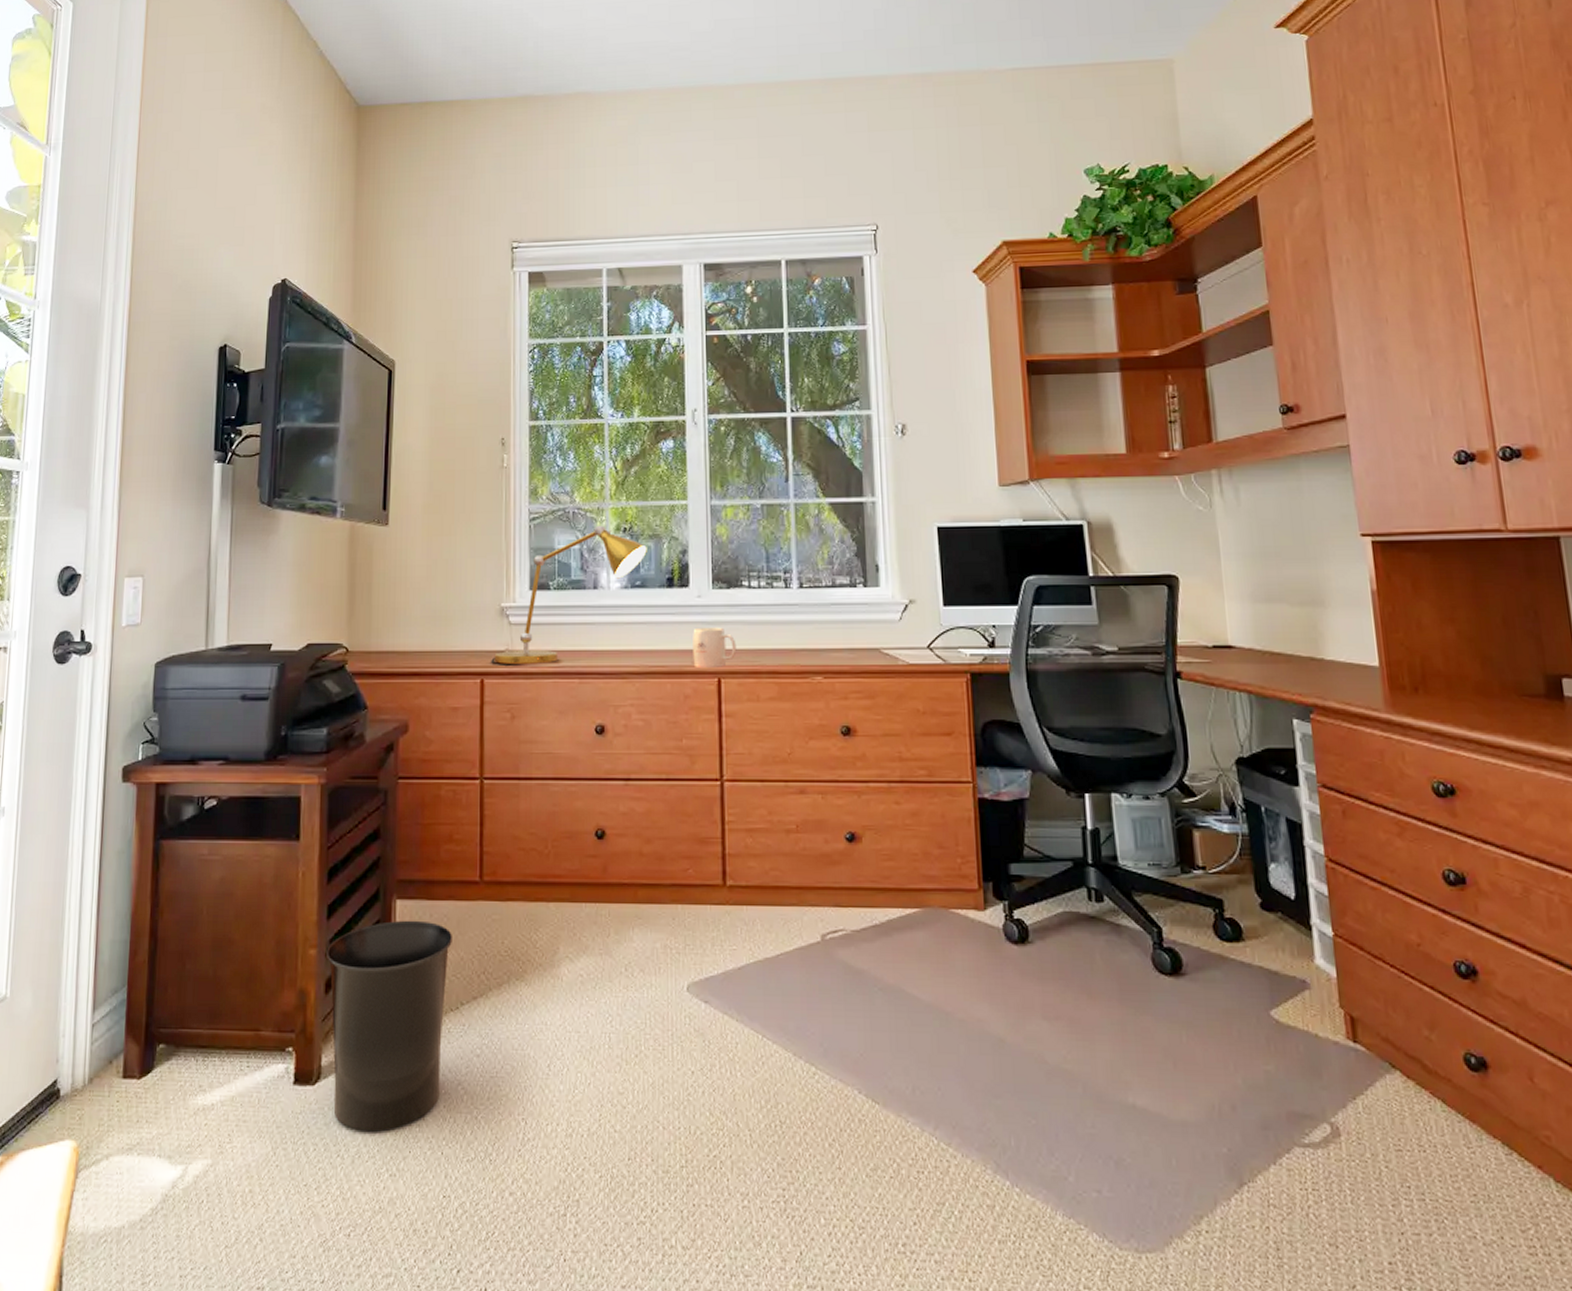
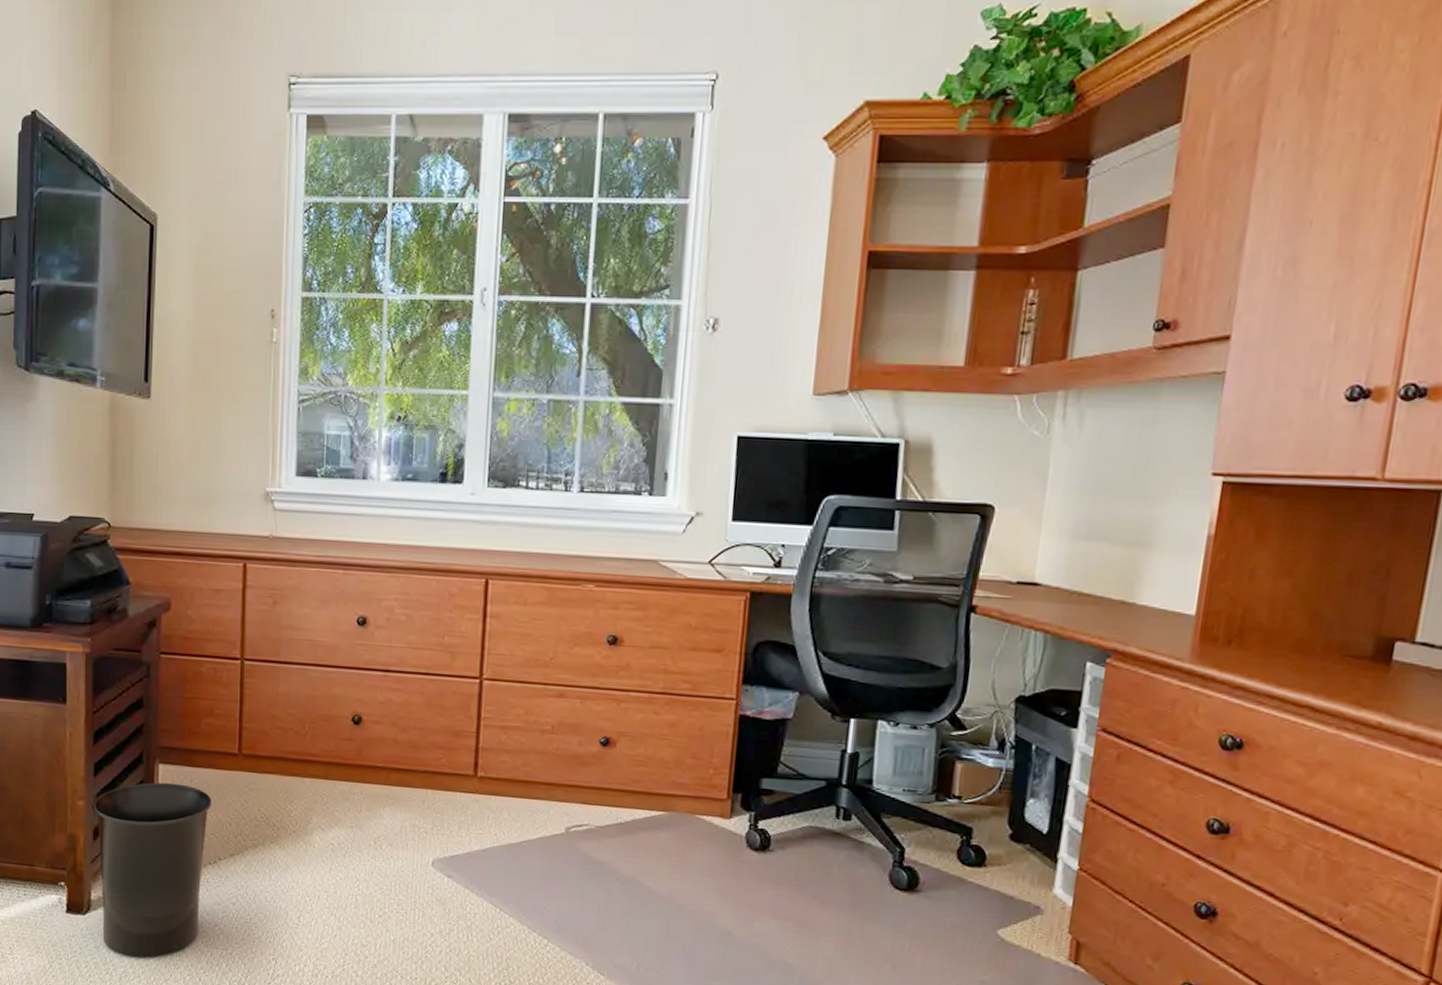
desk lamp: present [491,525,647,665] -> none [254,411,422,552]
mug: present [693,627,737,669] -> none [461,526,508,569]

